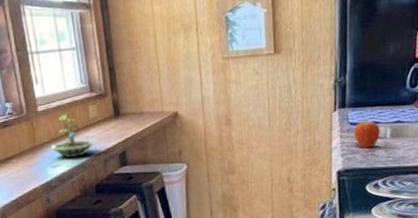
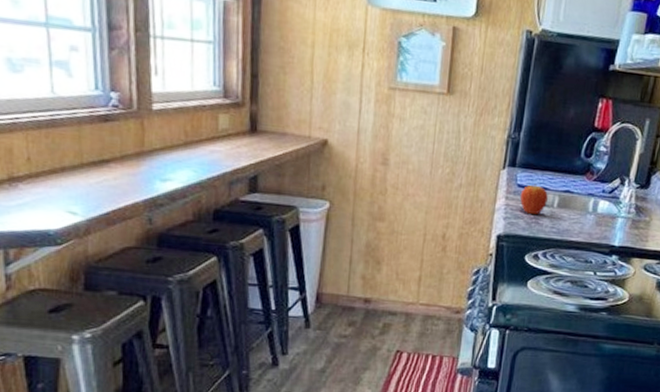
terrarium: present [51,112,95,158] -> none [163,117,220,174]

